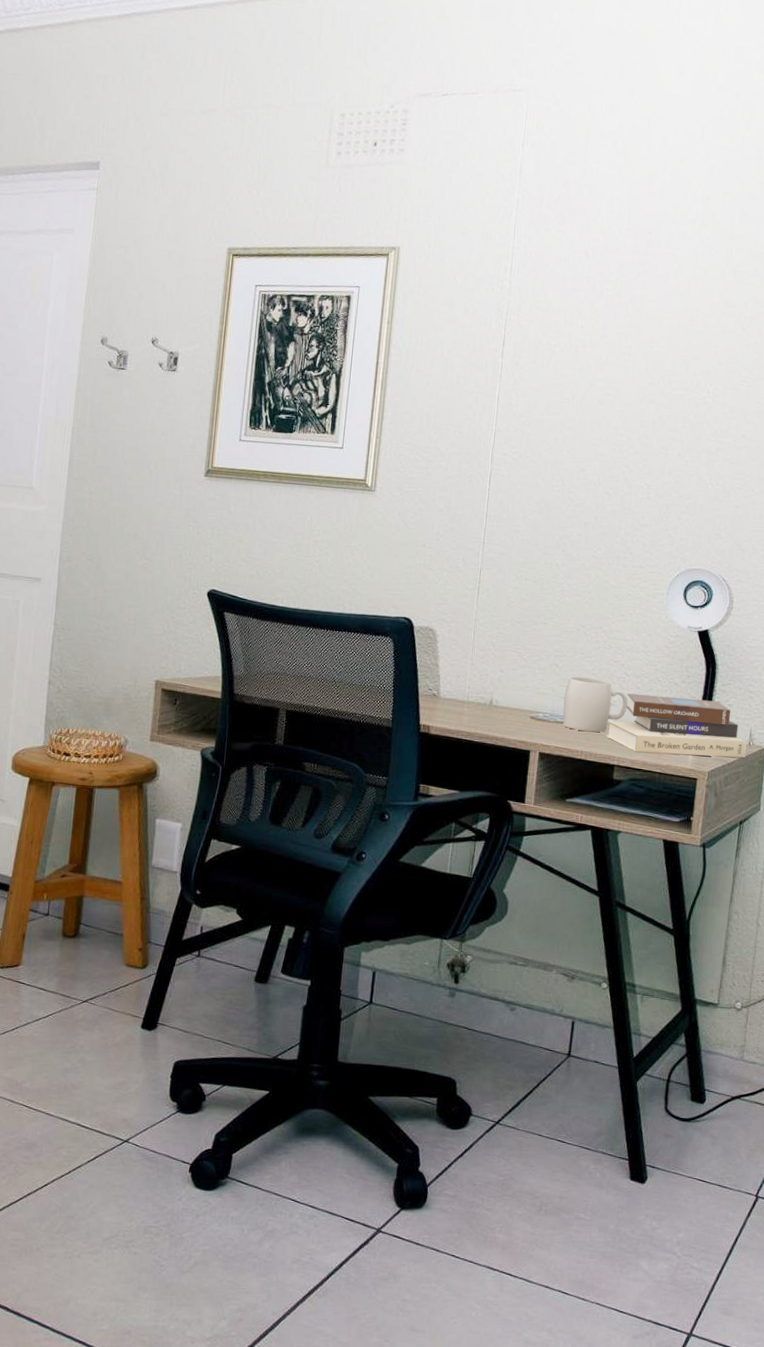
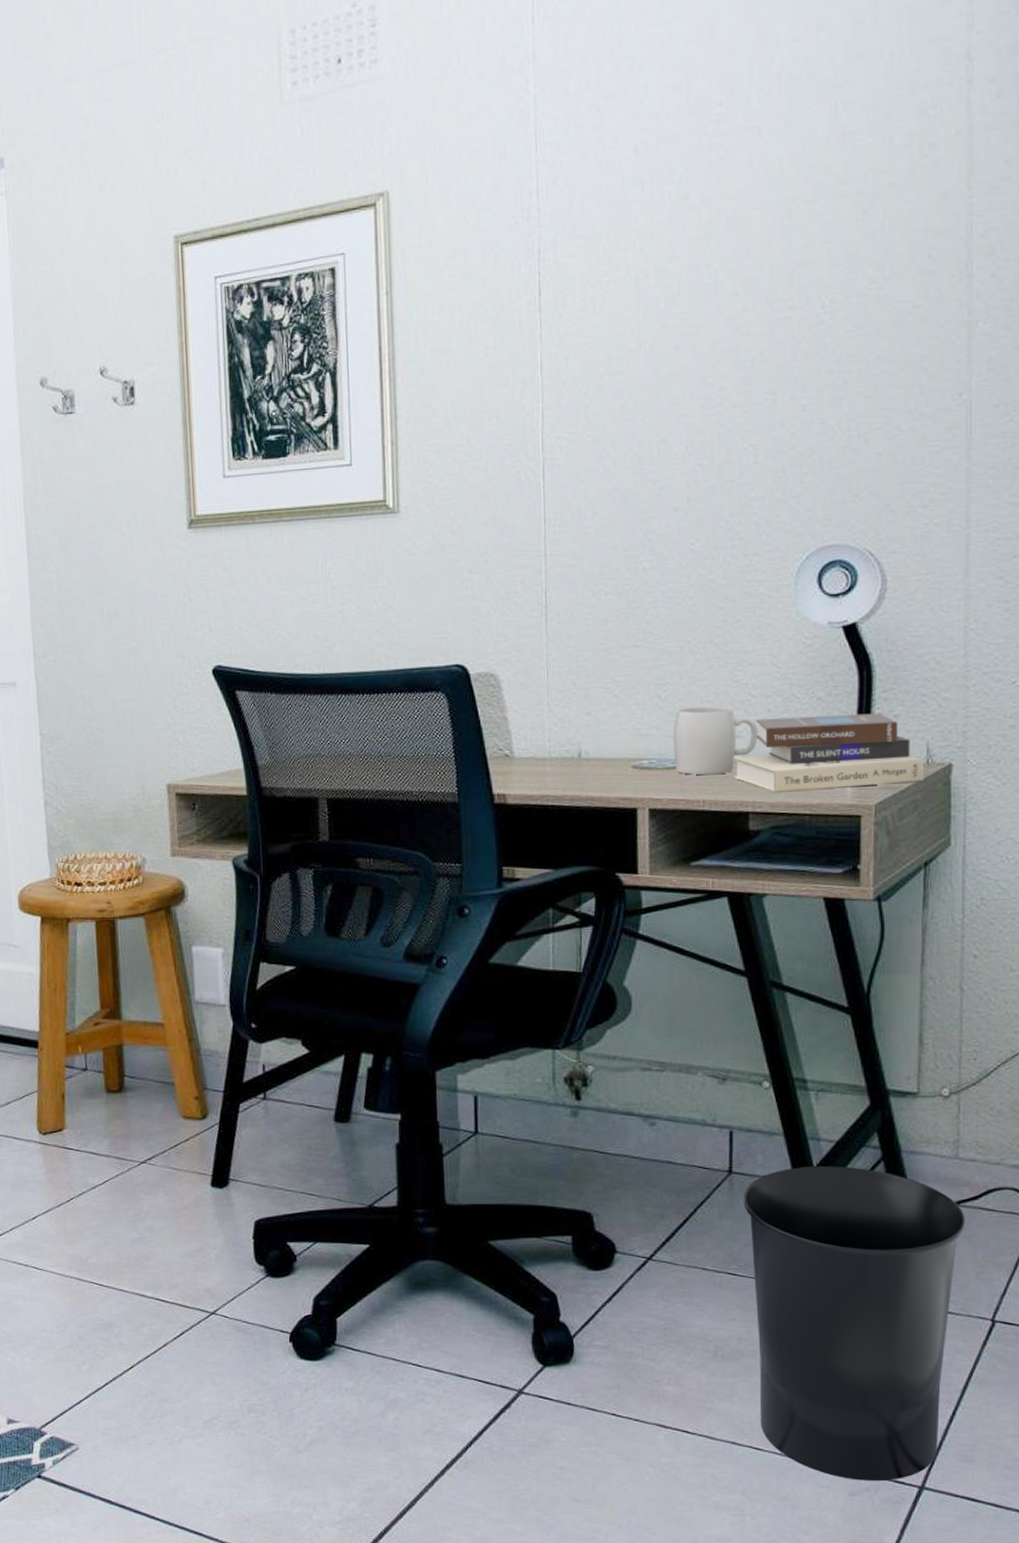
waste bin: none [569,1056,744,1327] -> present [743,1166,965,1481]

